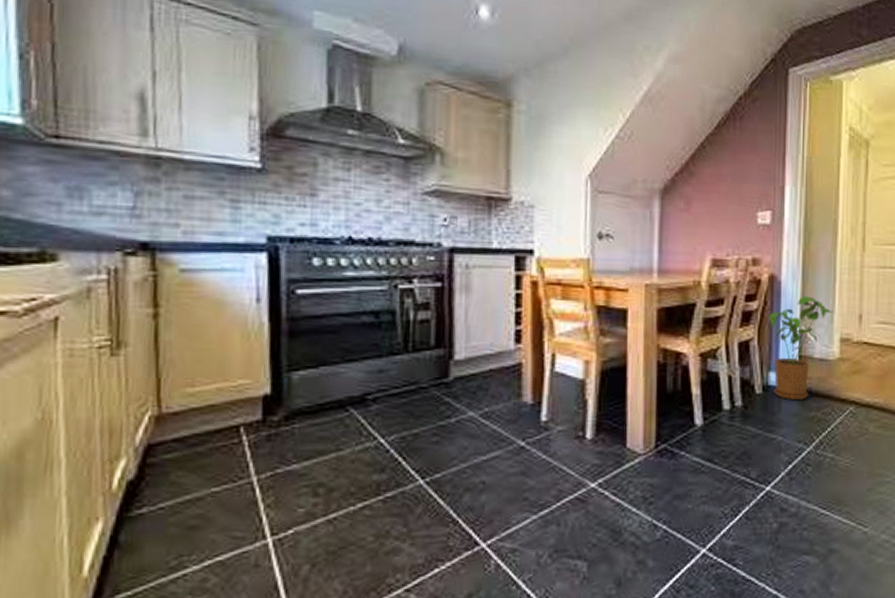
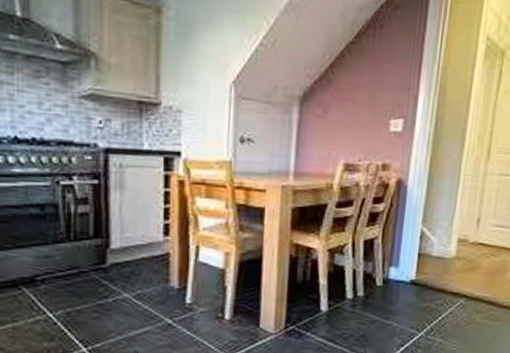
house plant: present [769,296,834,401] -> none [393,199,454,293]

